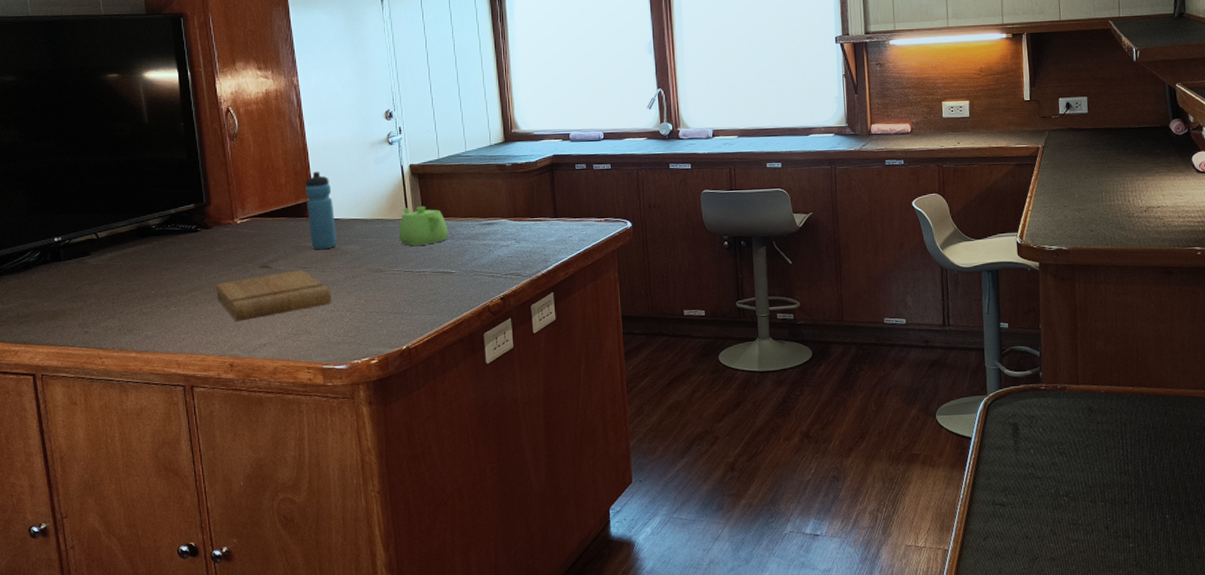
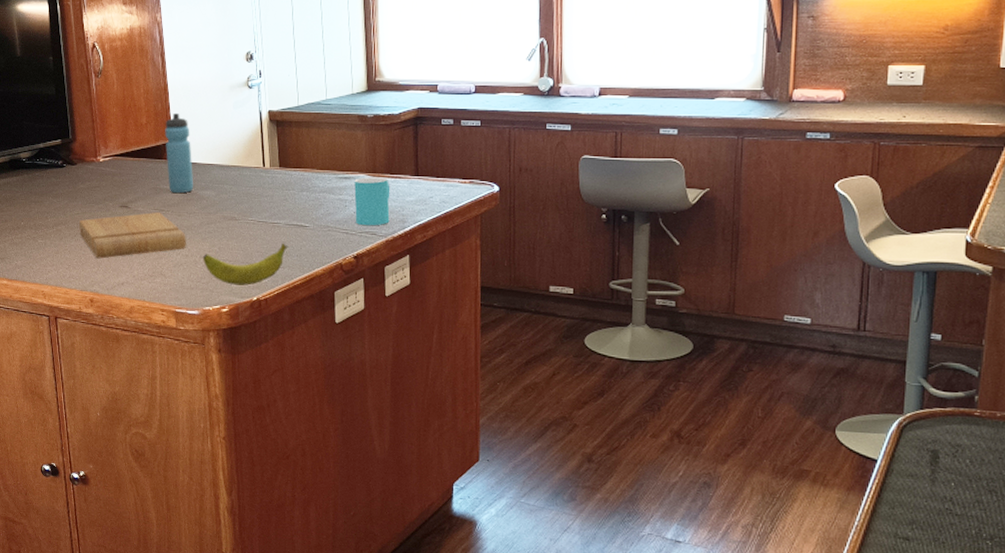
banana: none [348,290,435,336] -> present [202,243,287,286]
teapot: present [398,206,448,246] -> none [254,154,304,196]
cup: none [497,221,533,268] -> present [354,177,390,226]

